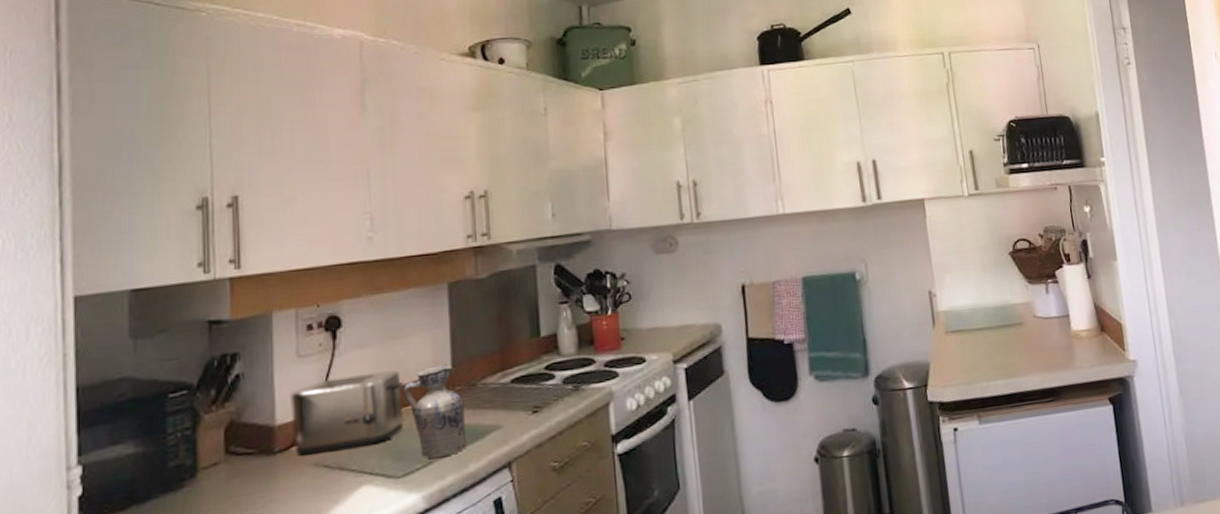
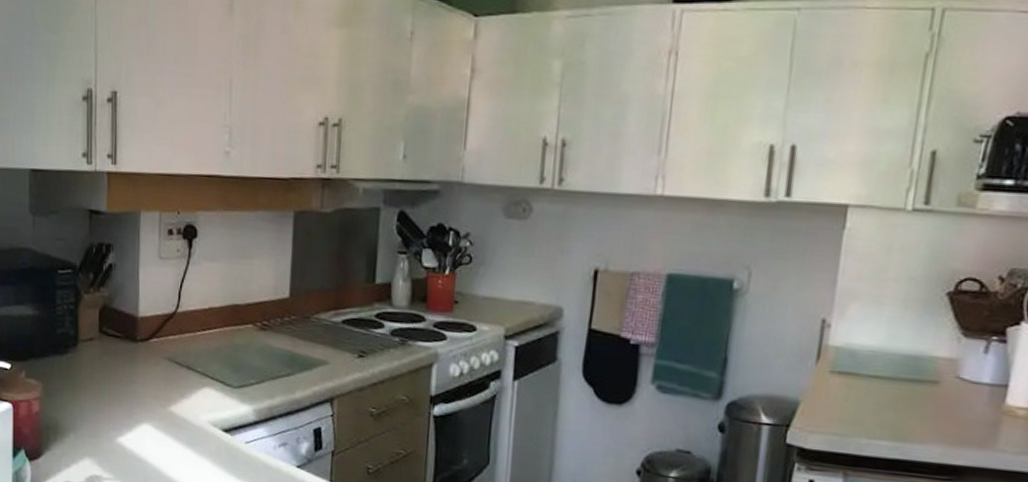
toaster: present [290,370,404,456] -> none [150,283,246,354]
ceramic jug: present [403,364,467,459] -> none [245,291,297,379]

